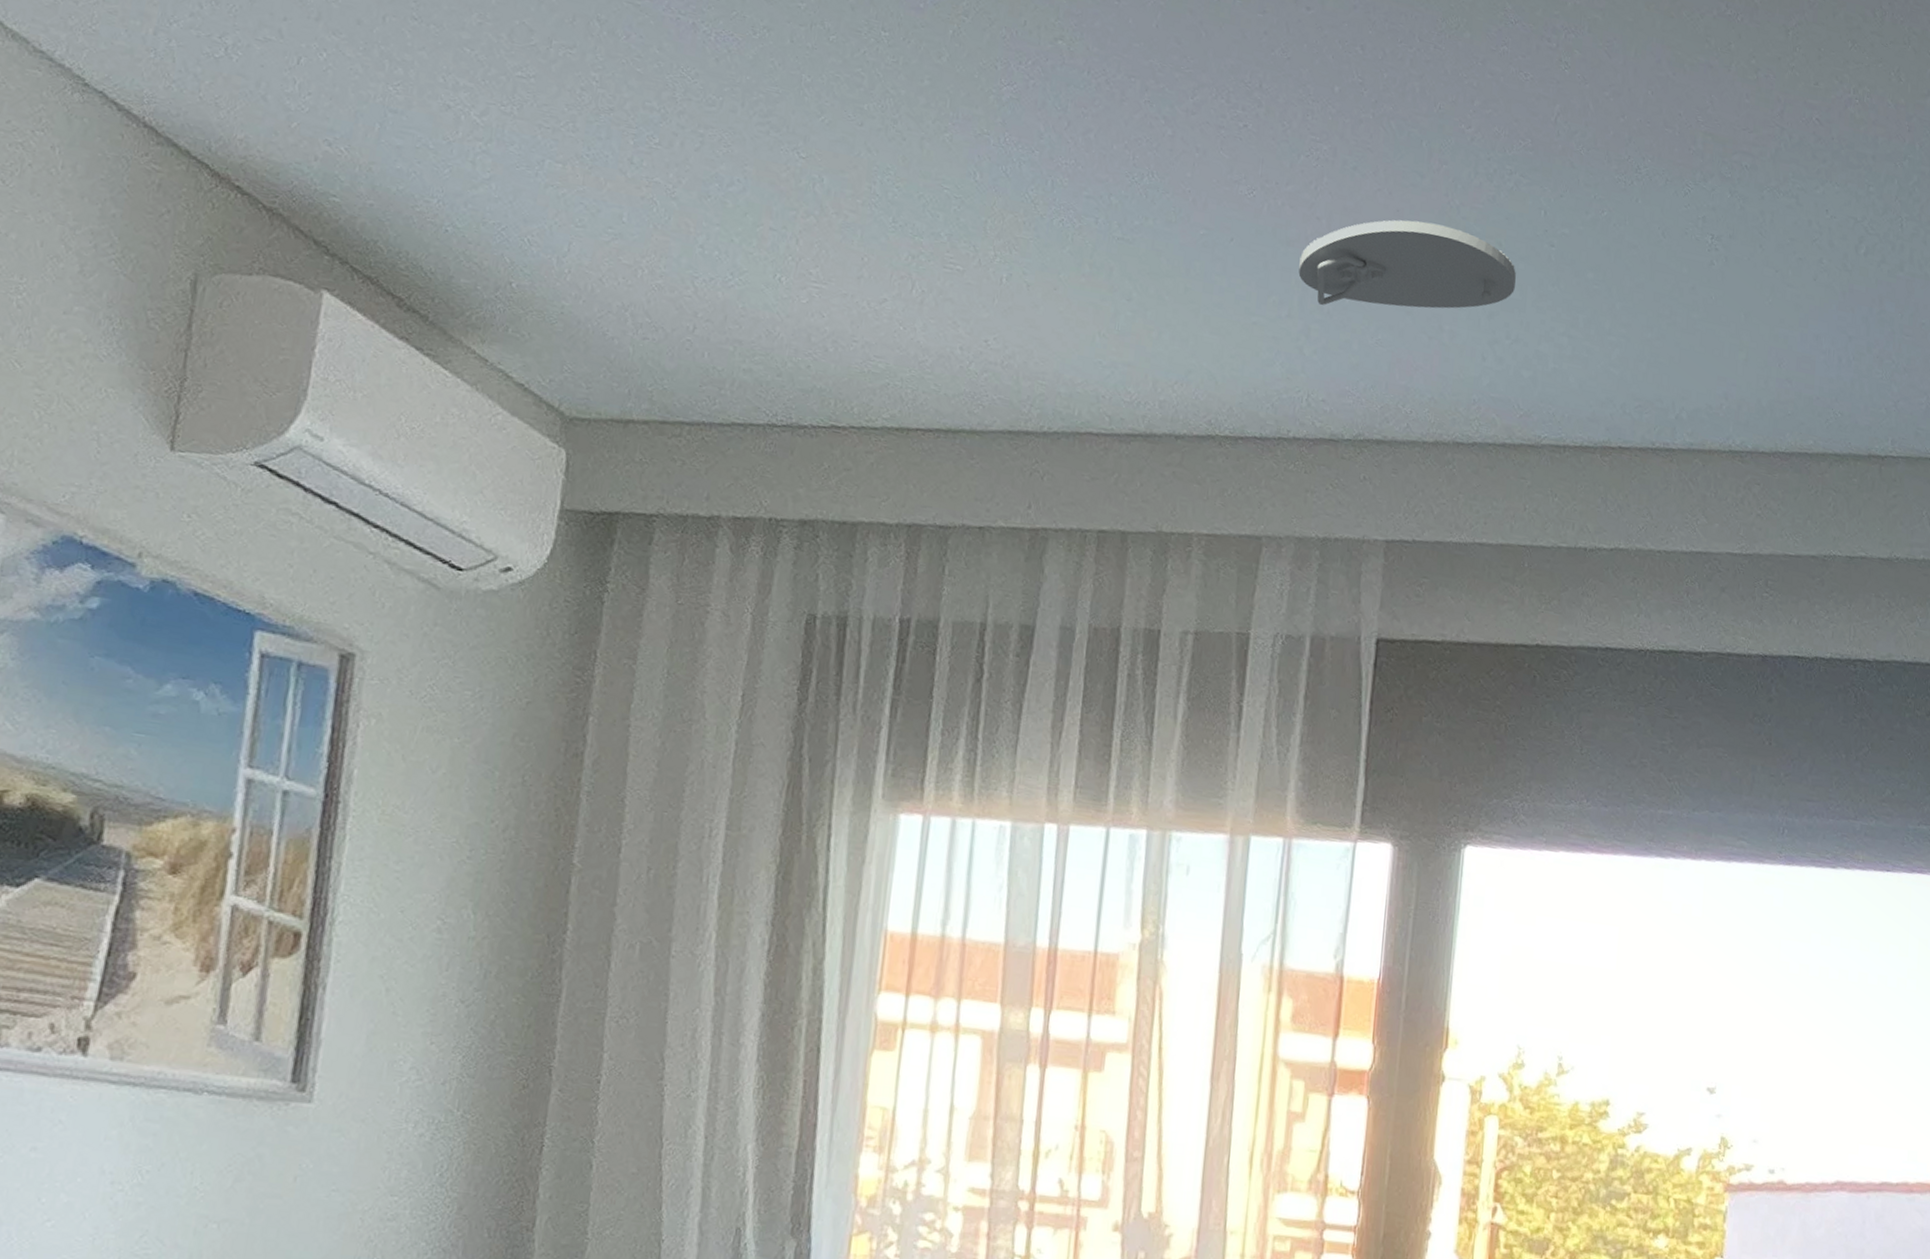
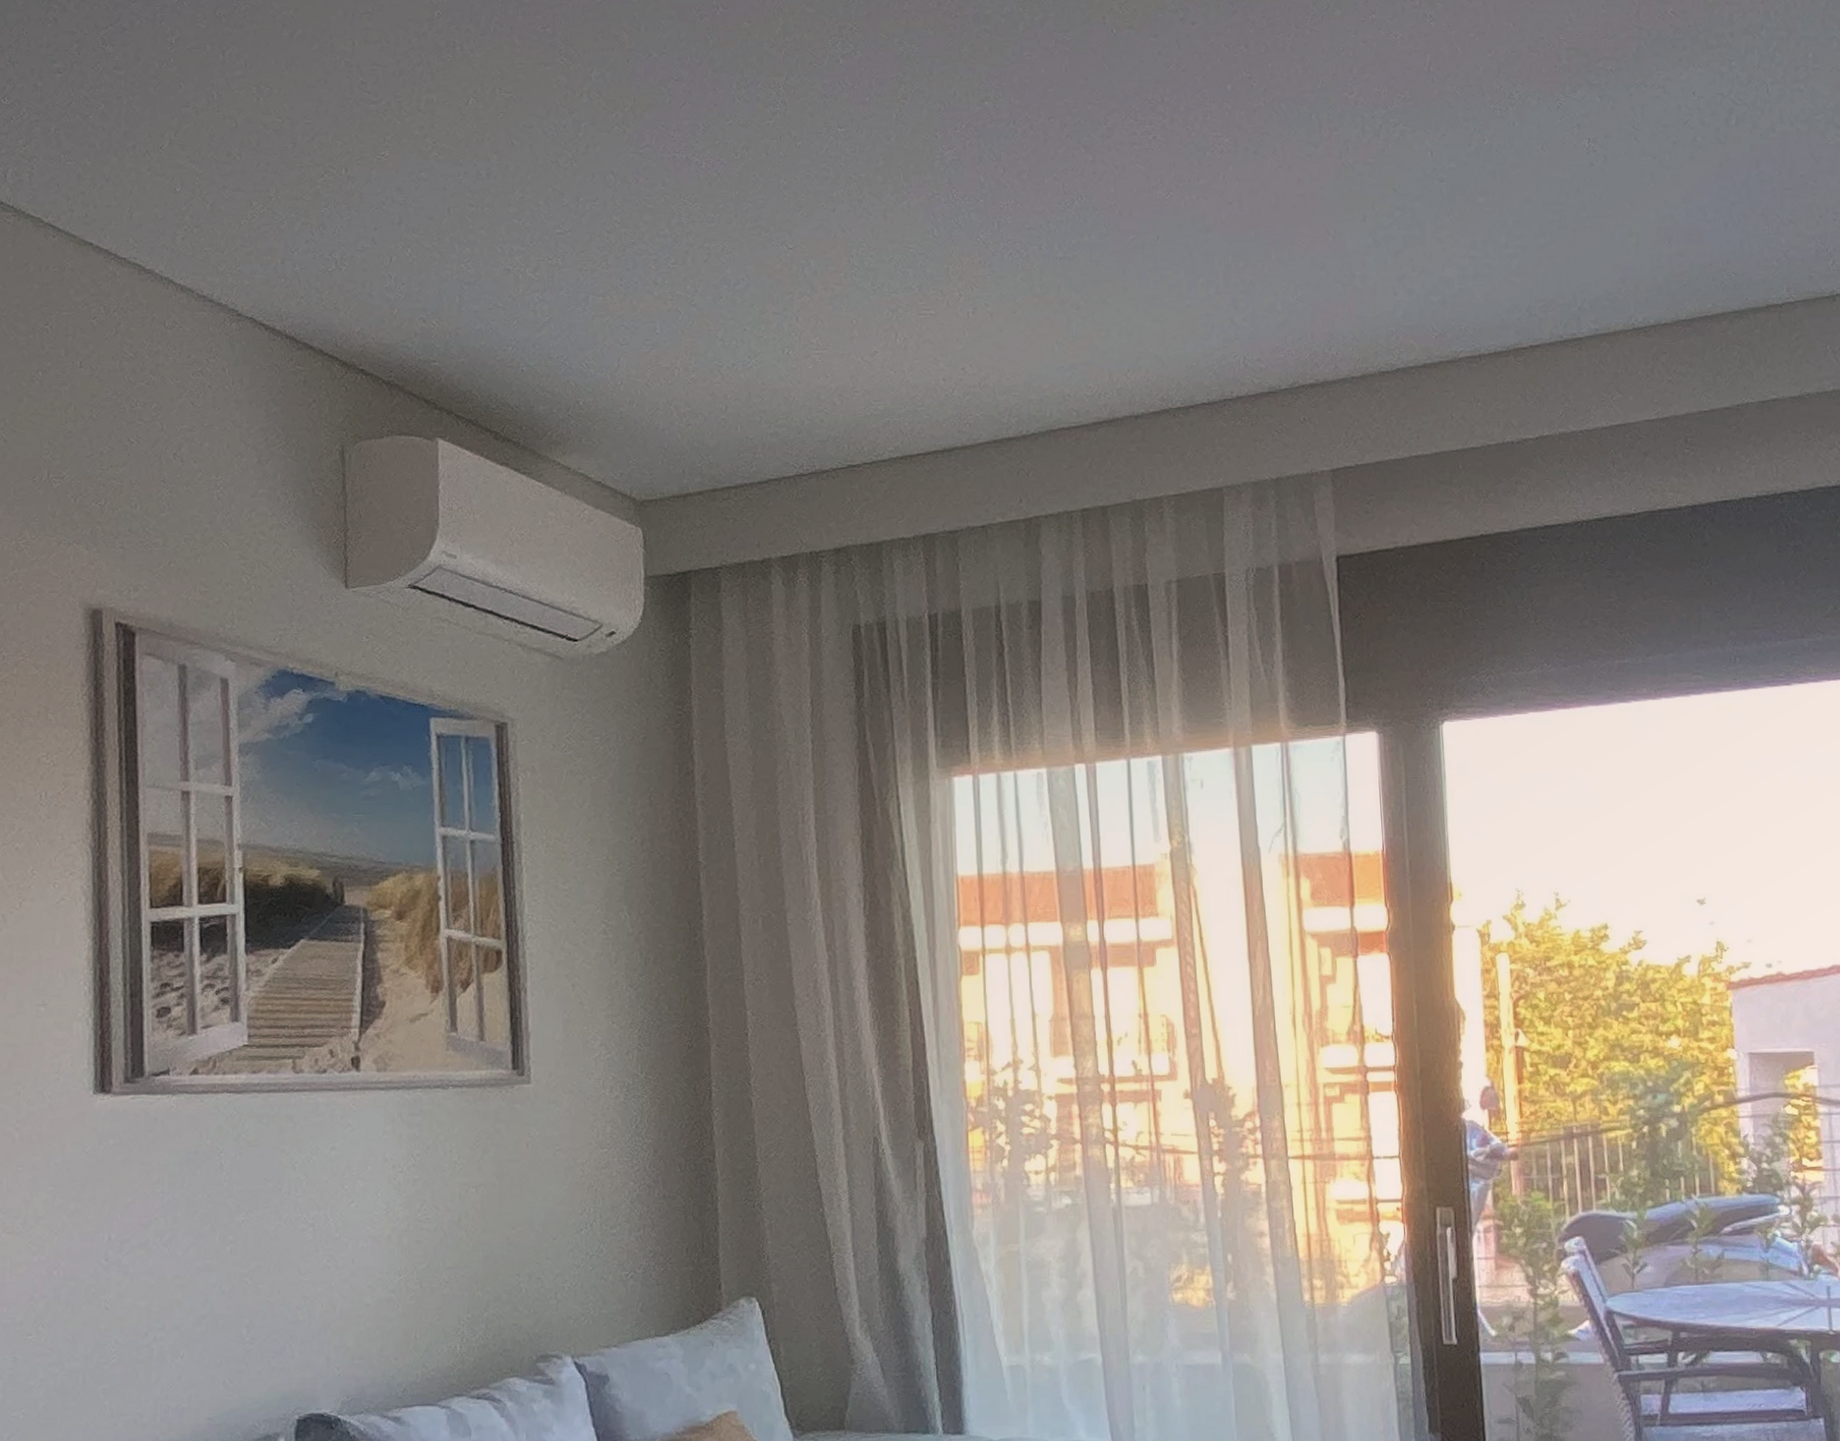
smoke detector: present [1298,220,1516,309] -> none [1219,185,1414,278]

